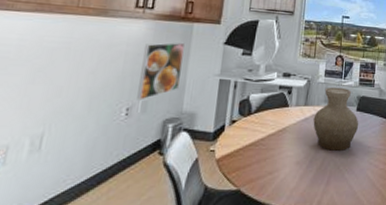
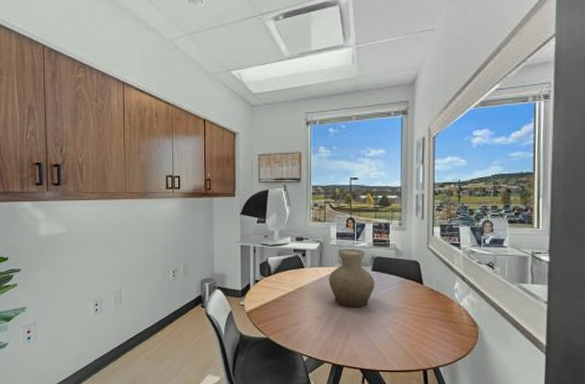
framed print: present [137,42,185,101] -> none [179,215,208,265]

